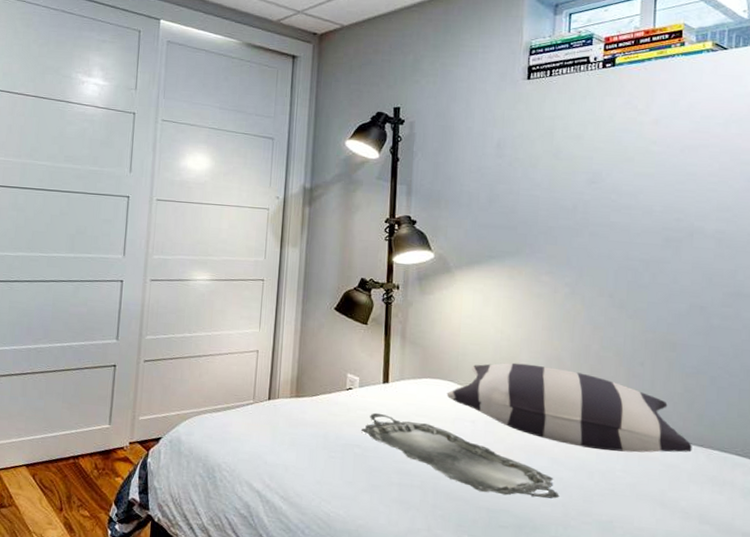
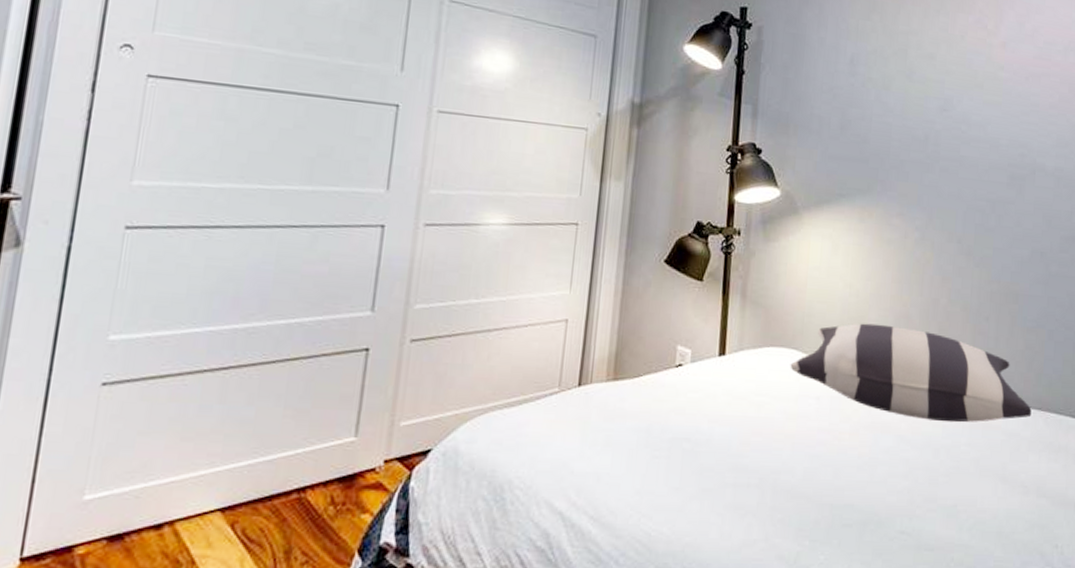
serving tray: present [361,412,560,499] -> none [692,394,906,486]

